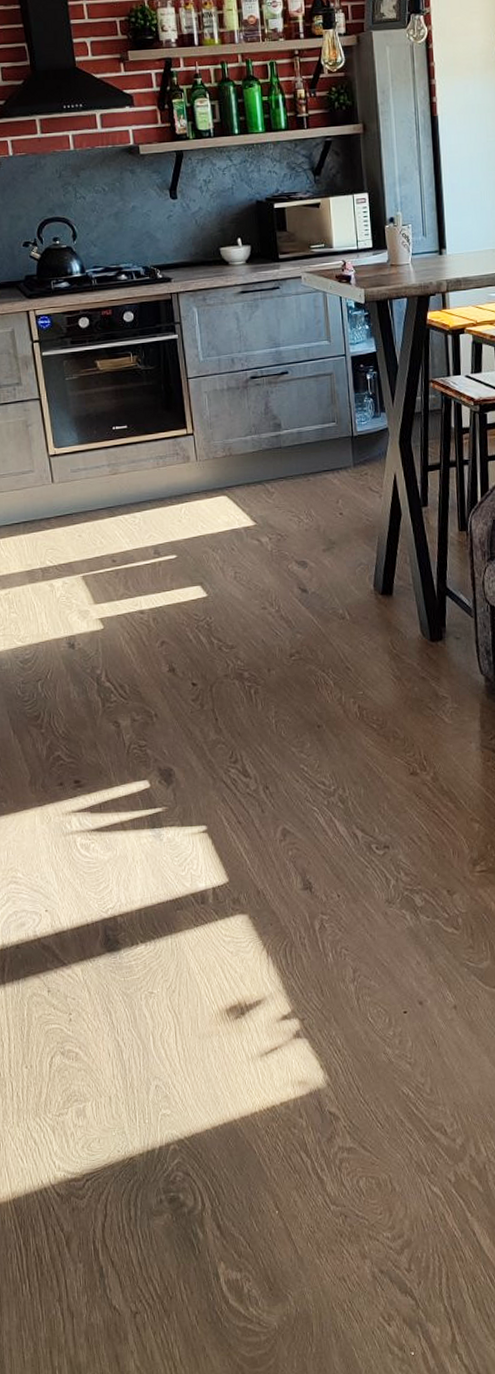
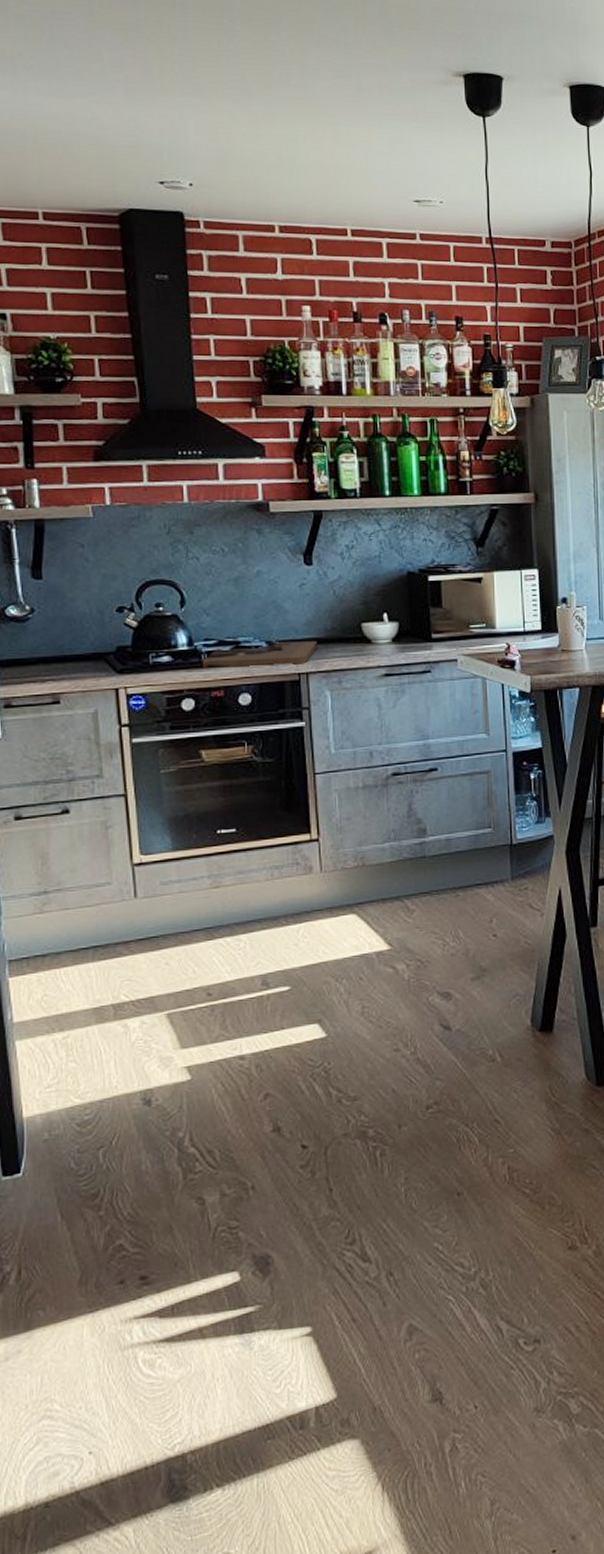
cutting board: none [93,264,185,291] -> present [202,640,318,668]

